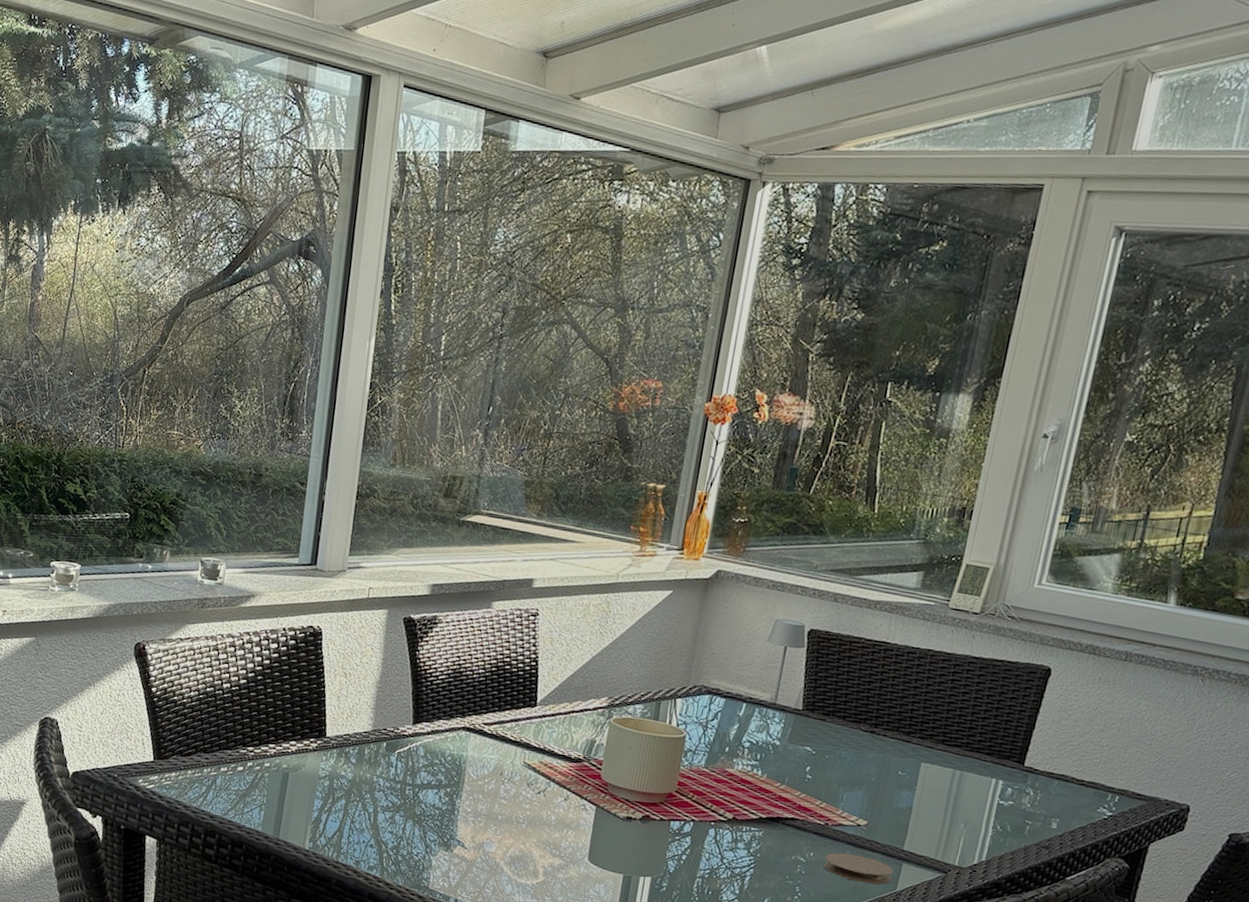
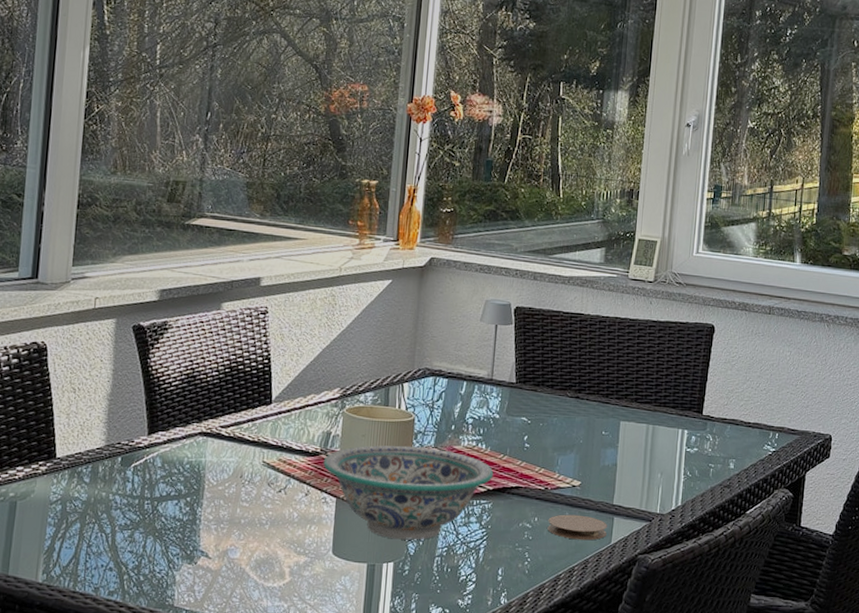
decorative bowl: none [585,758,769,859] -> present [323,445,494,540]

